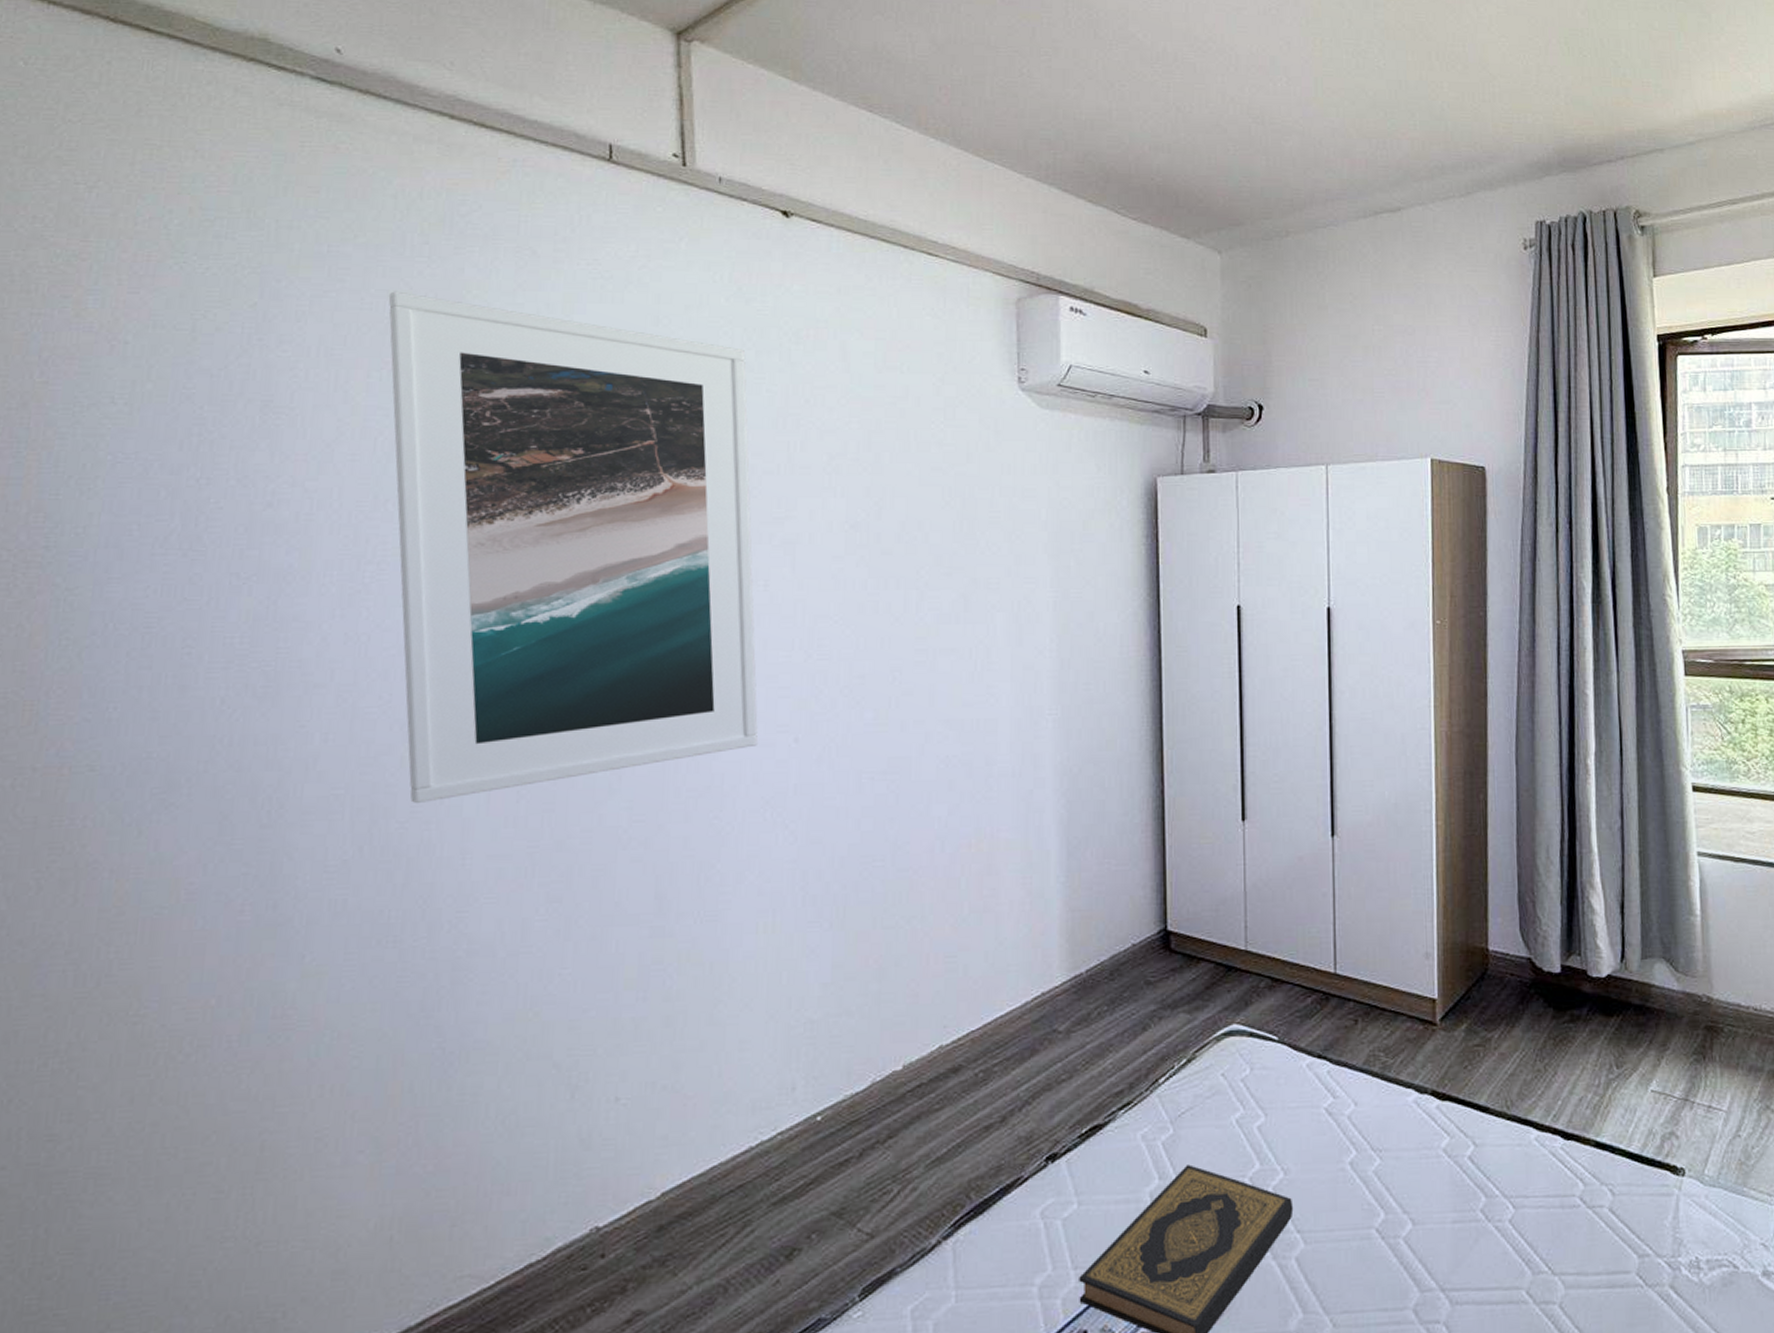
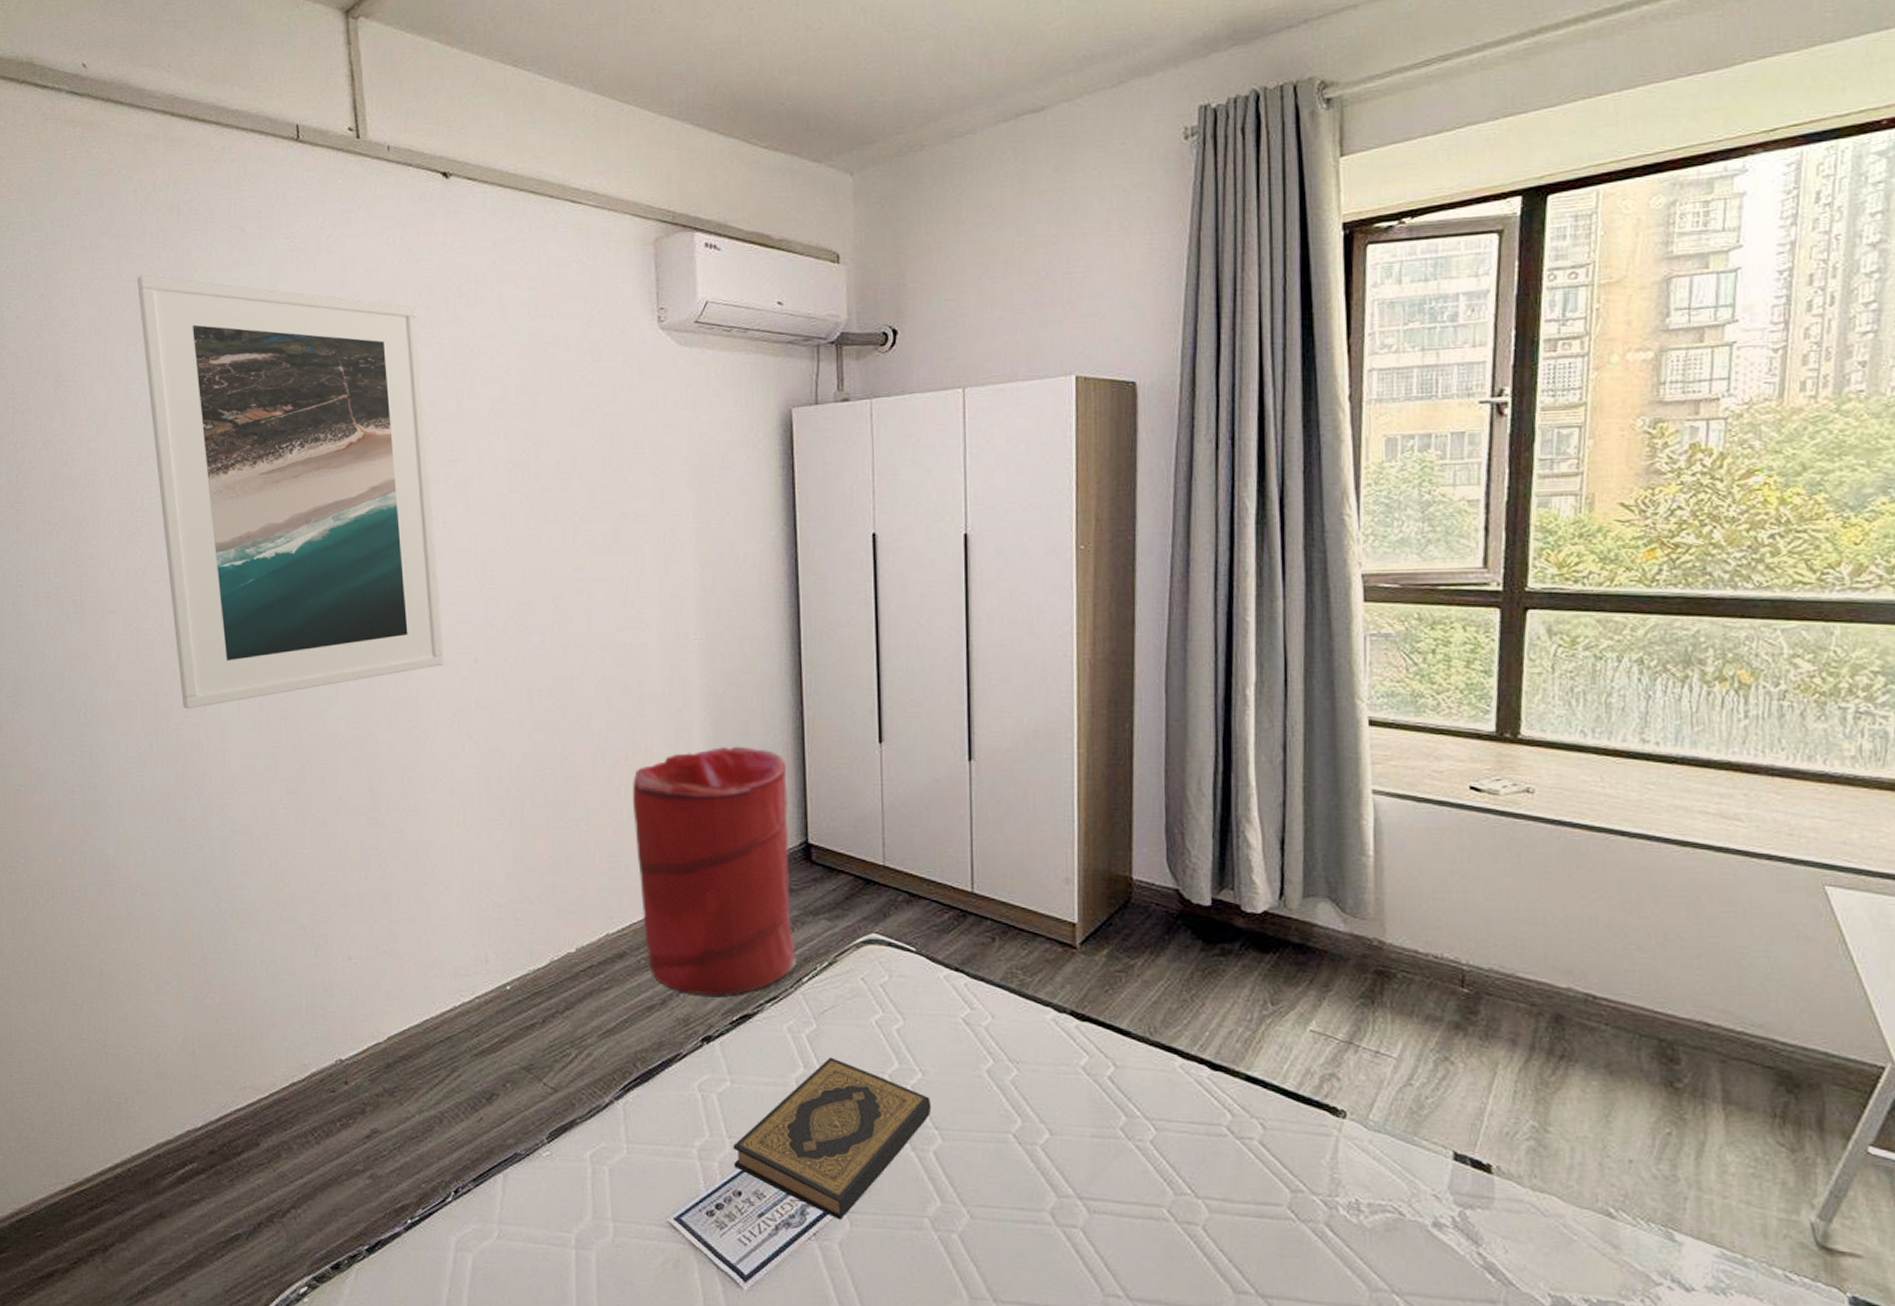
laundry hamper: none [975,828,1152,1108] -> present [633,746,796,996]

